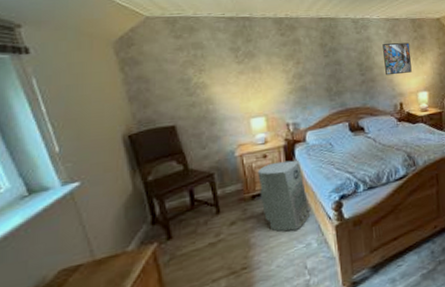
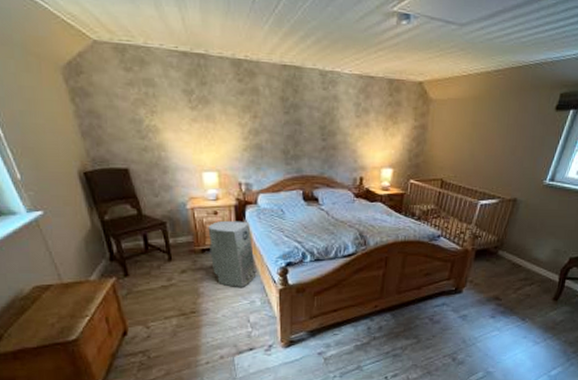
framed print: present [382,42,412,76] -> none [349,106,382,145]

